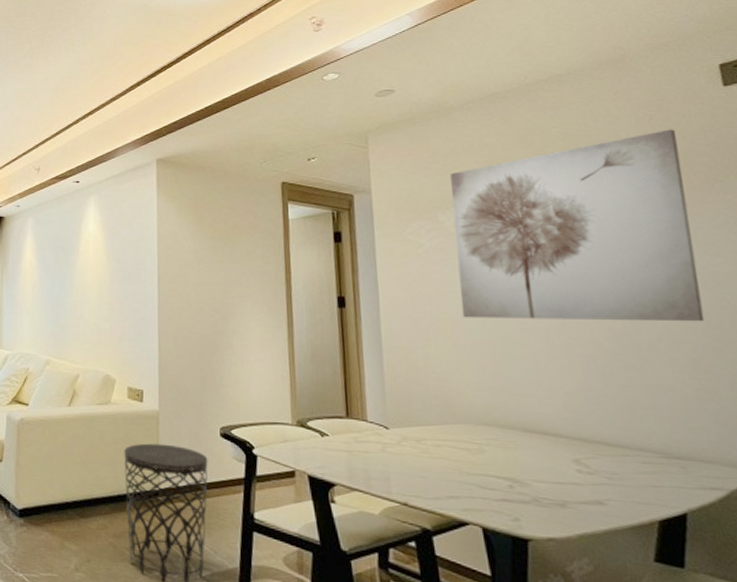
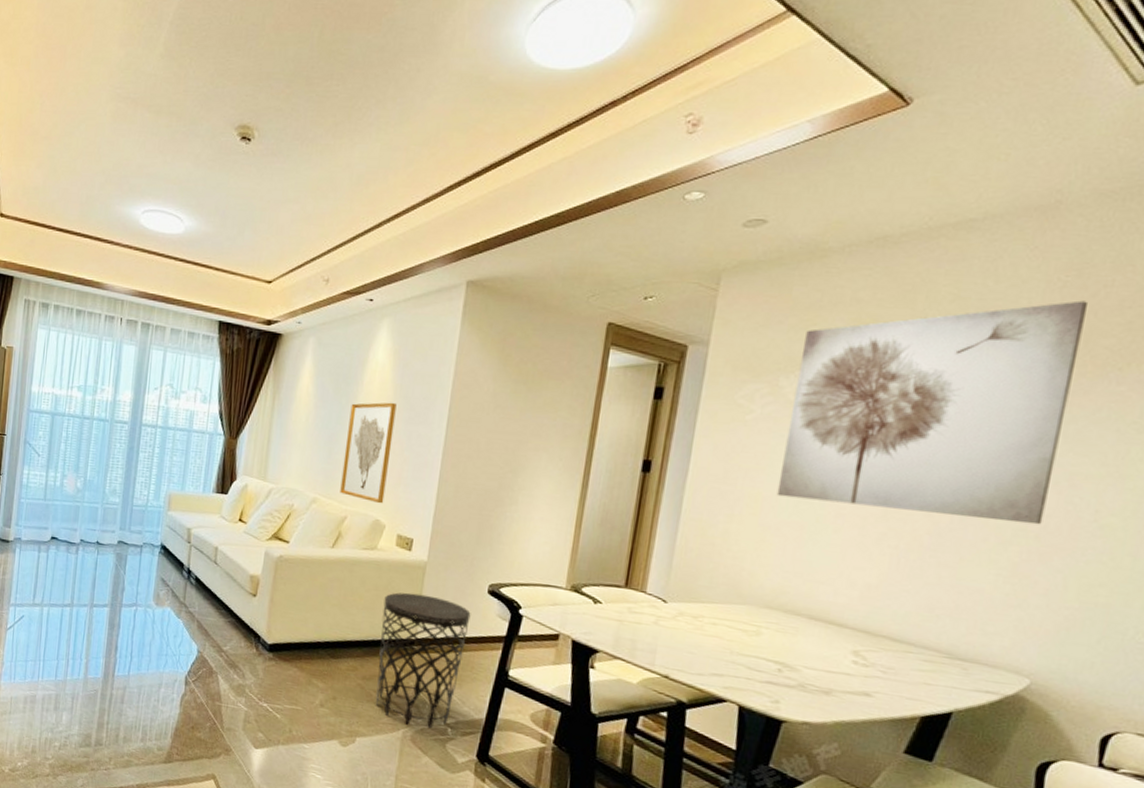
wall art: none [70,267,112,360] -> present [340,402,397,504]

